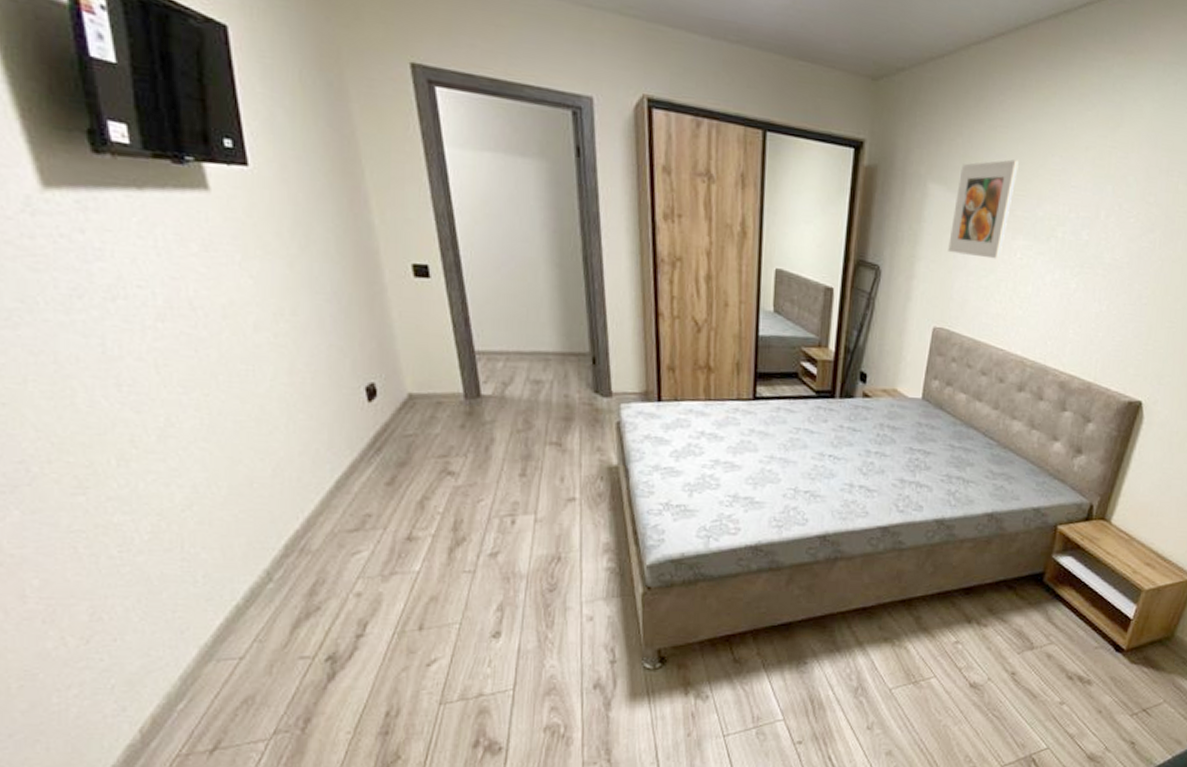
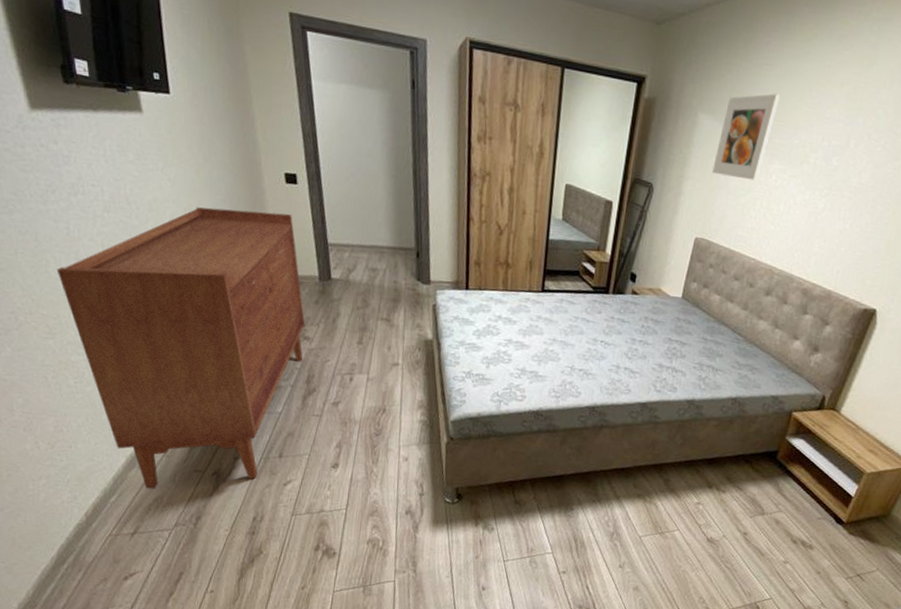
sideboard: none [88,310,448,687] -> present [56,207,306,489]

